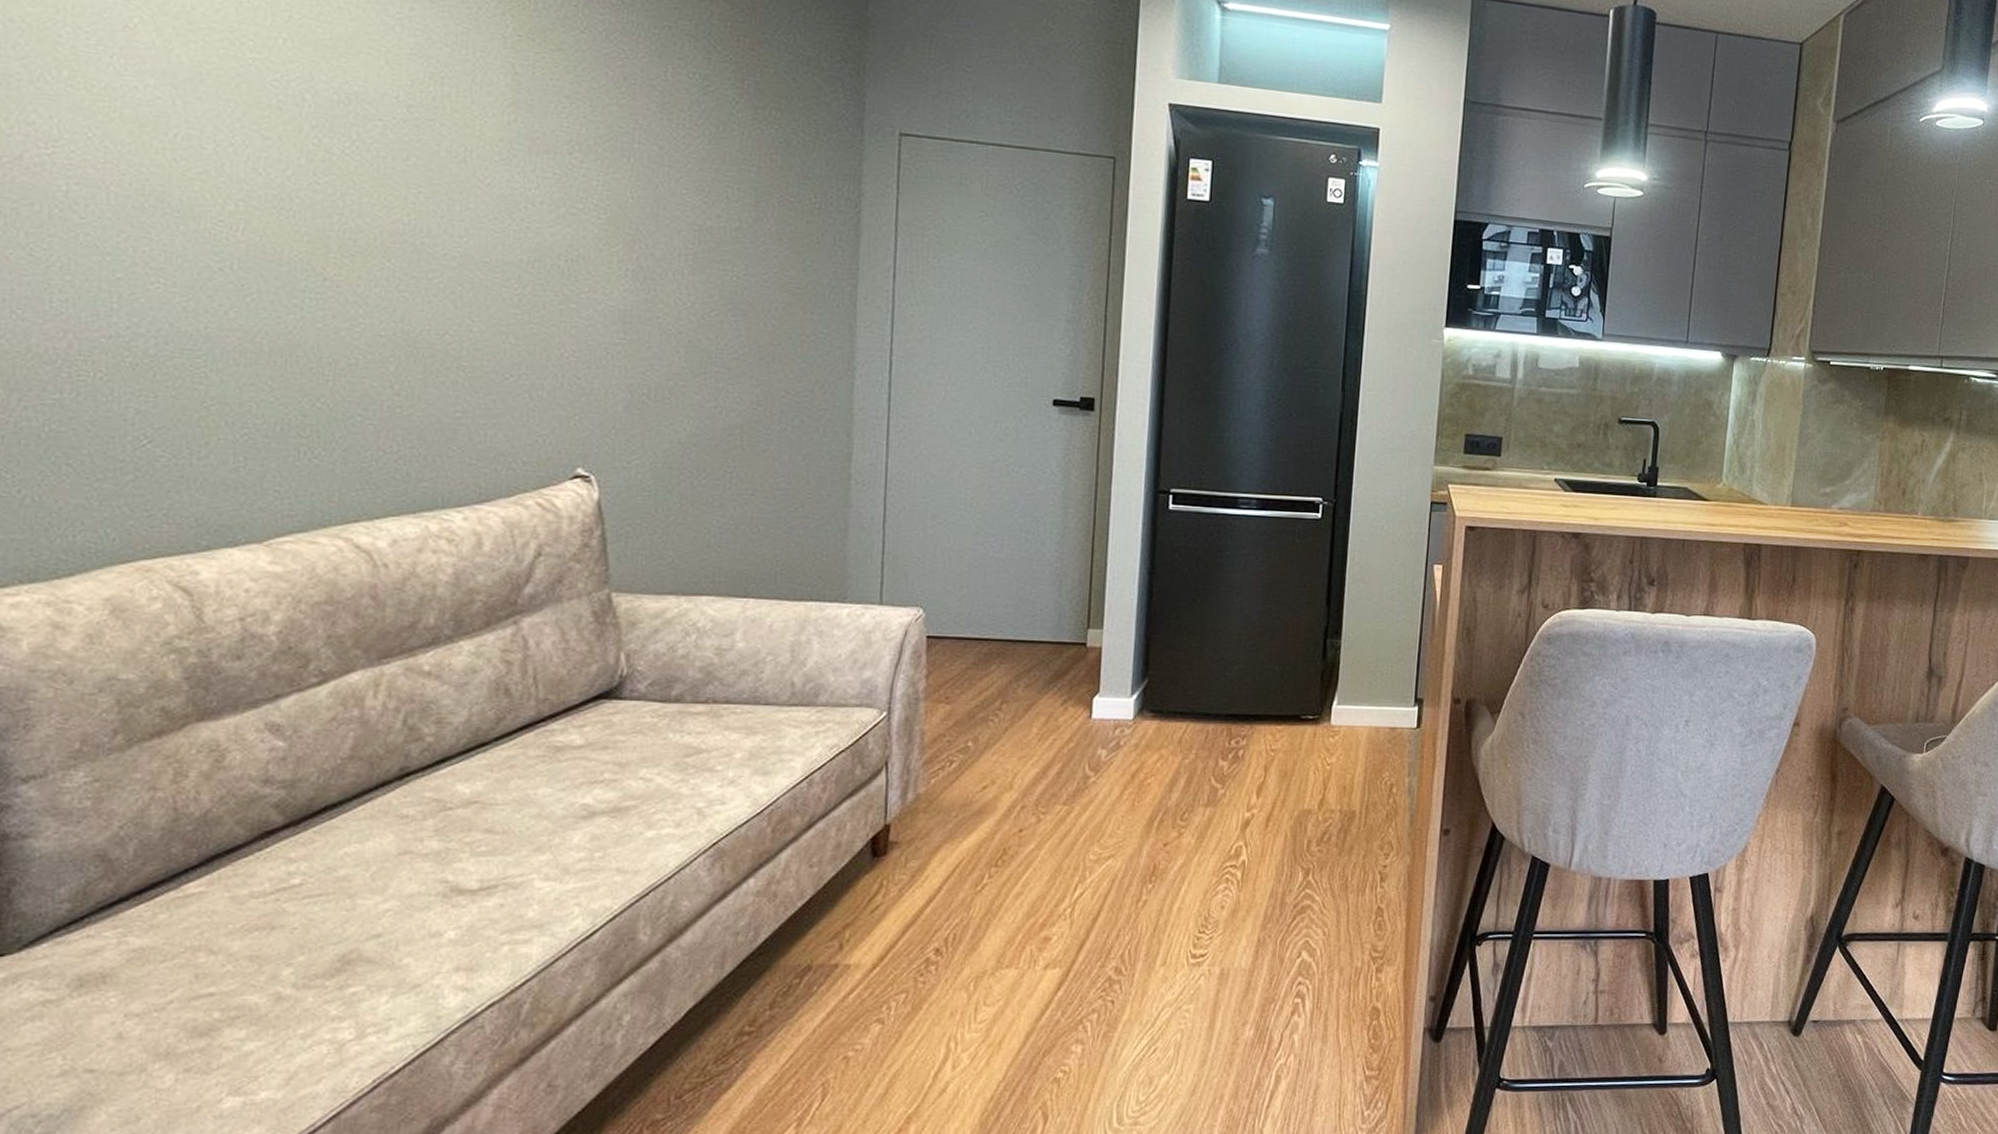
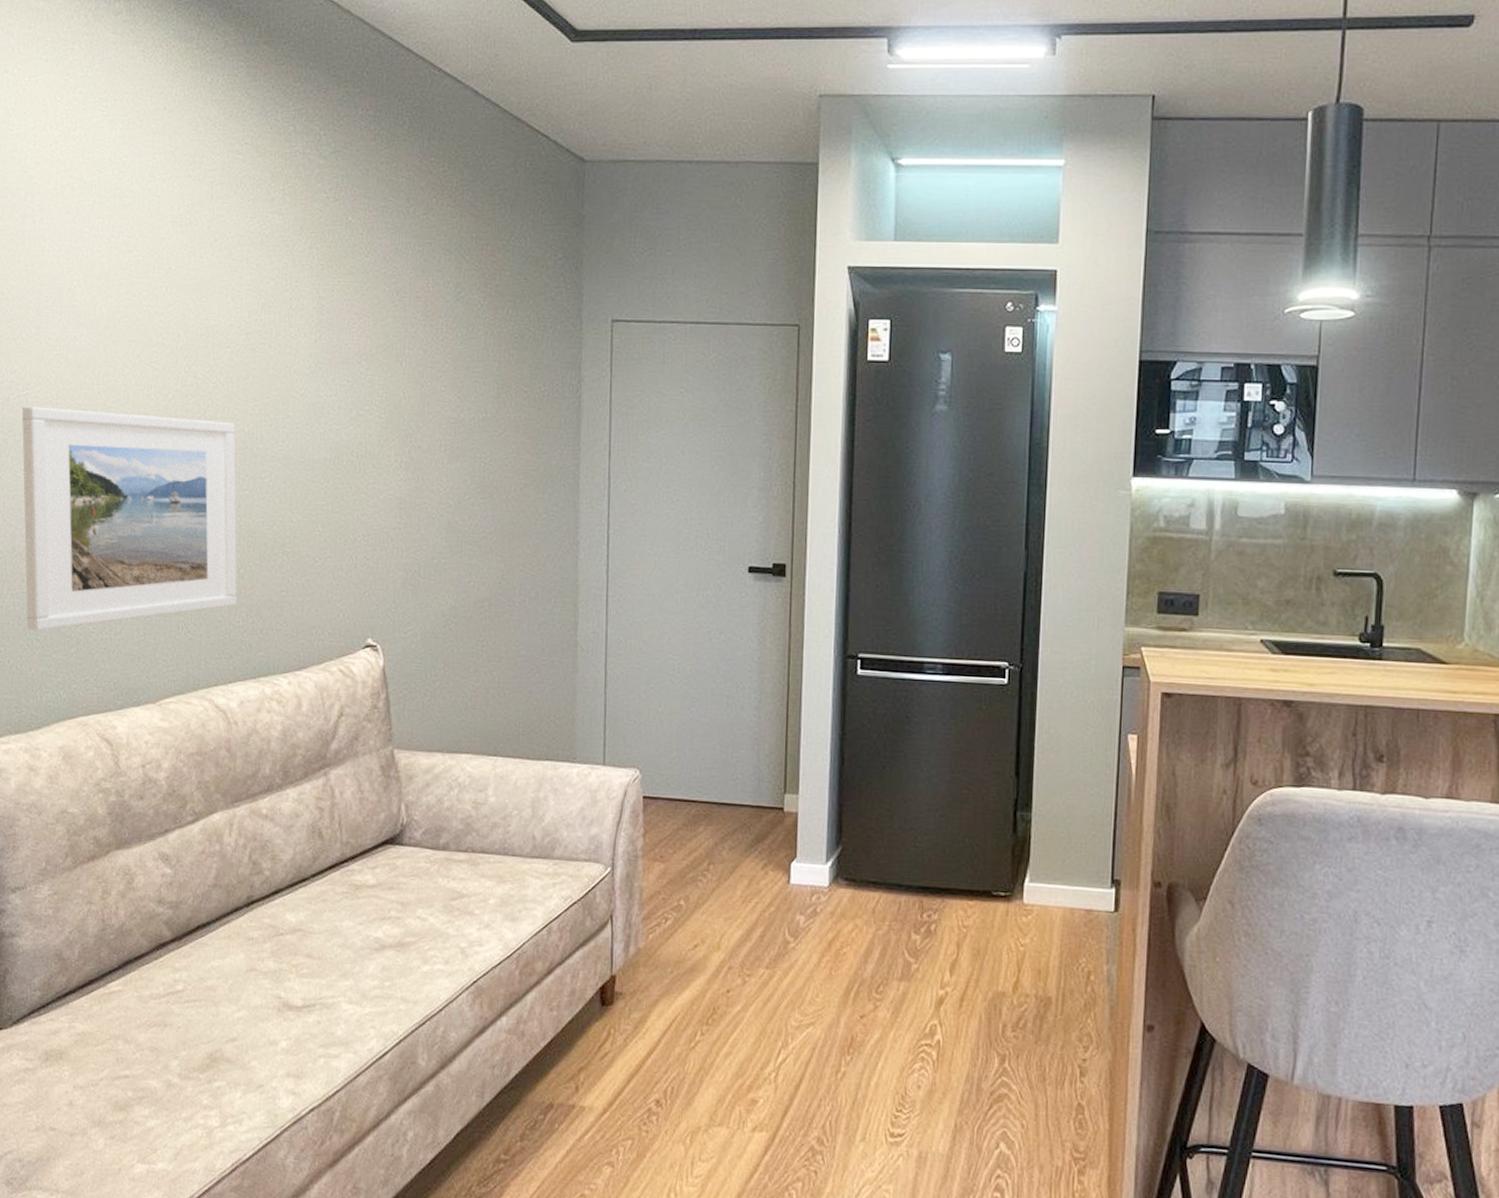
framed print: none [43,168,390,454] -> present [21,406,237,631]

